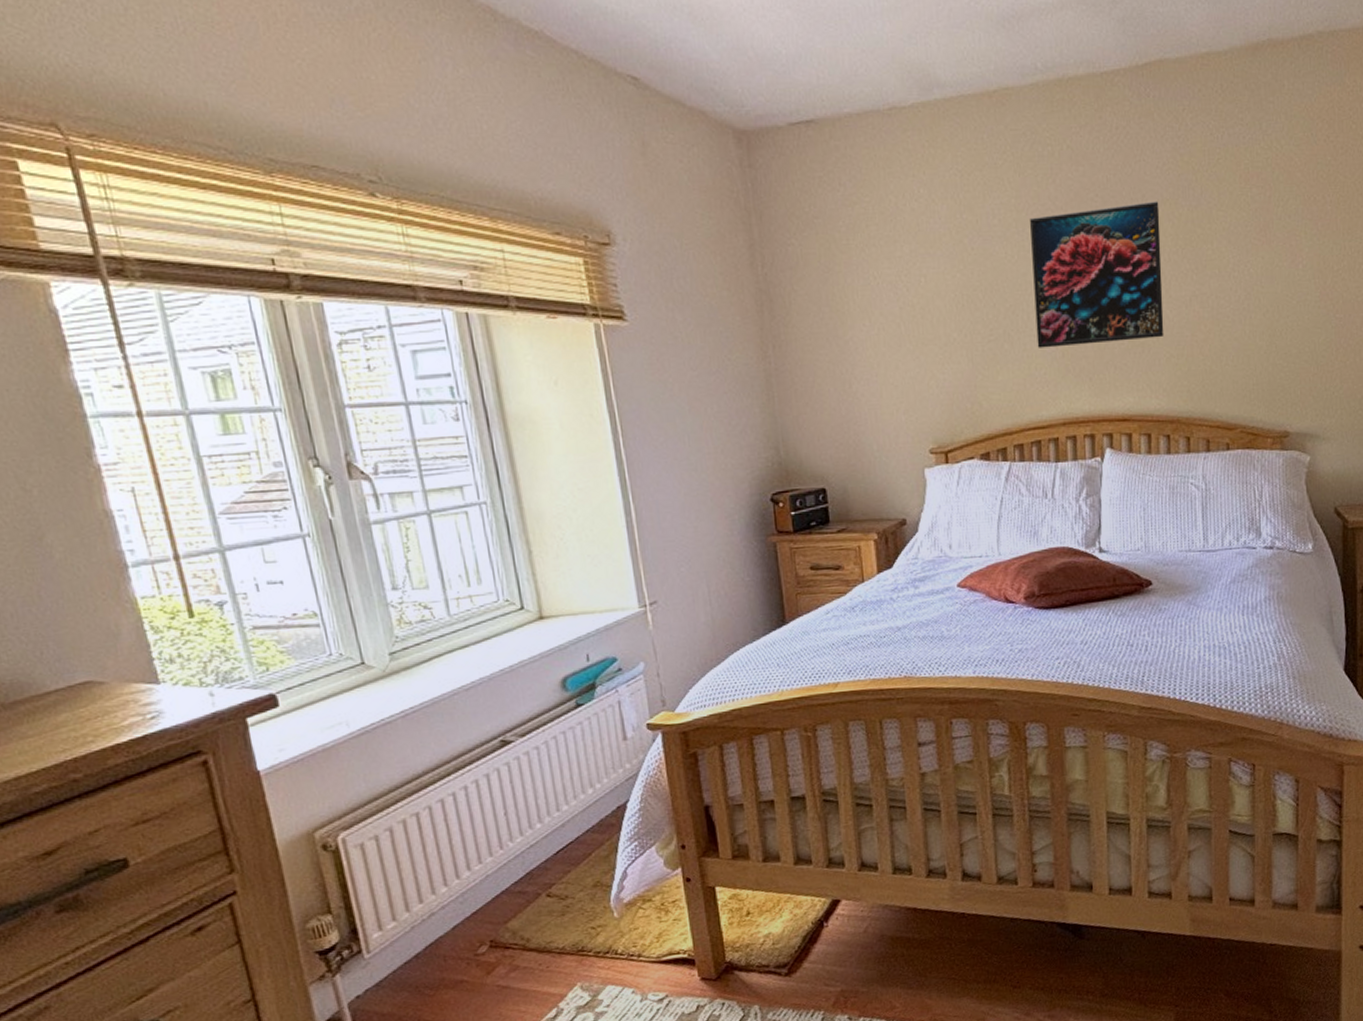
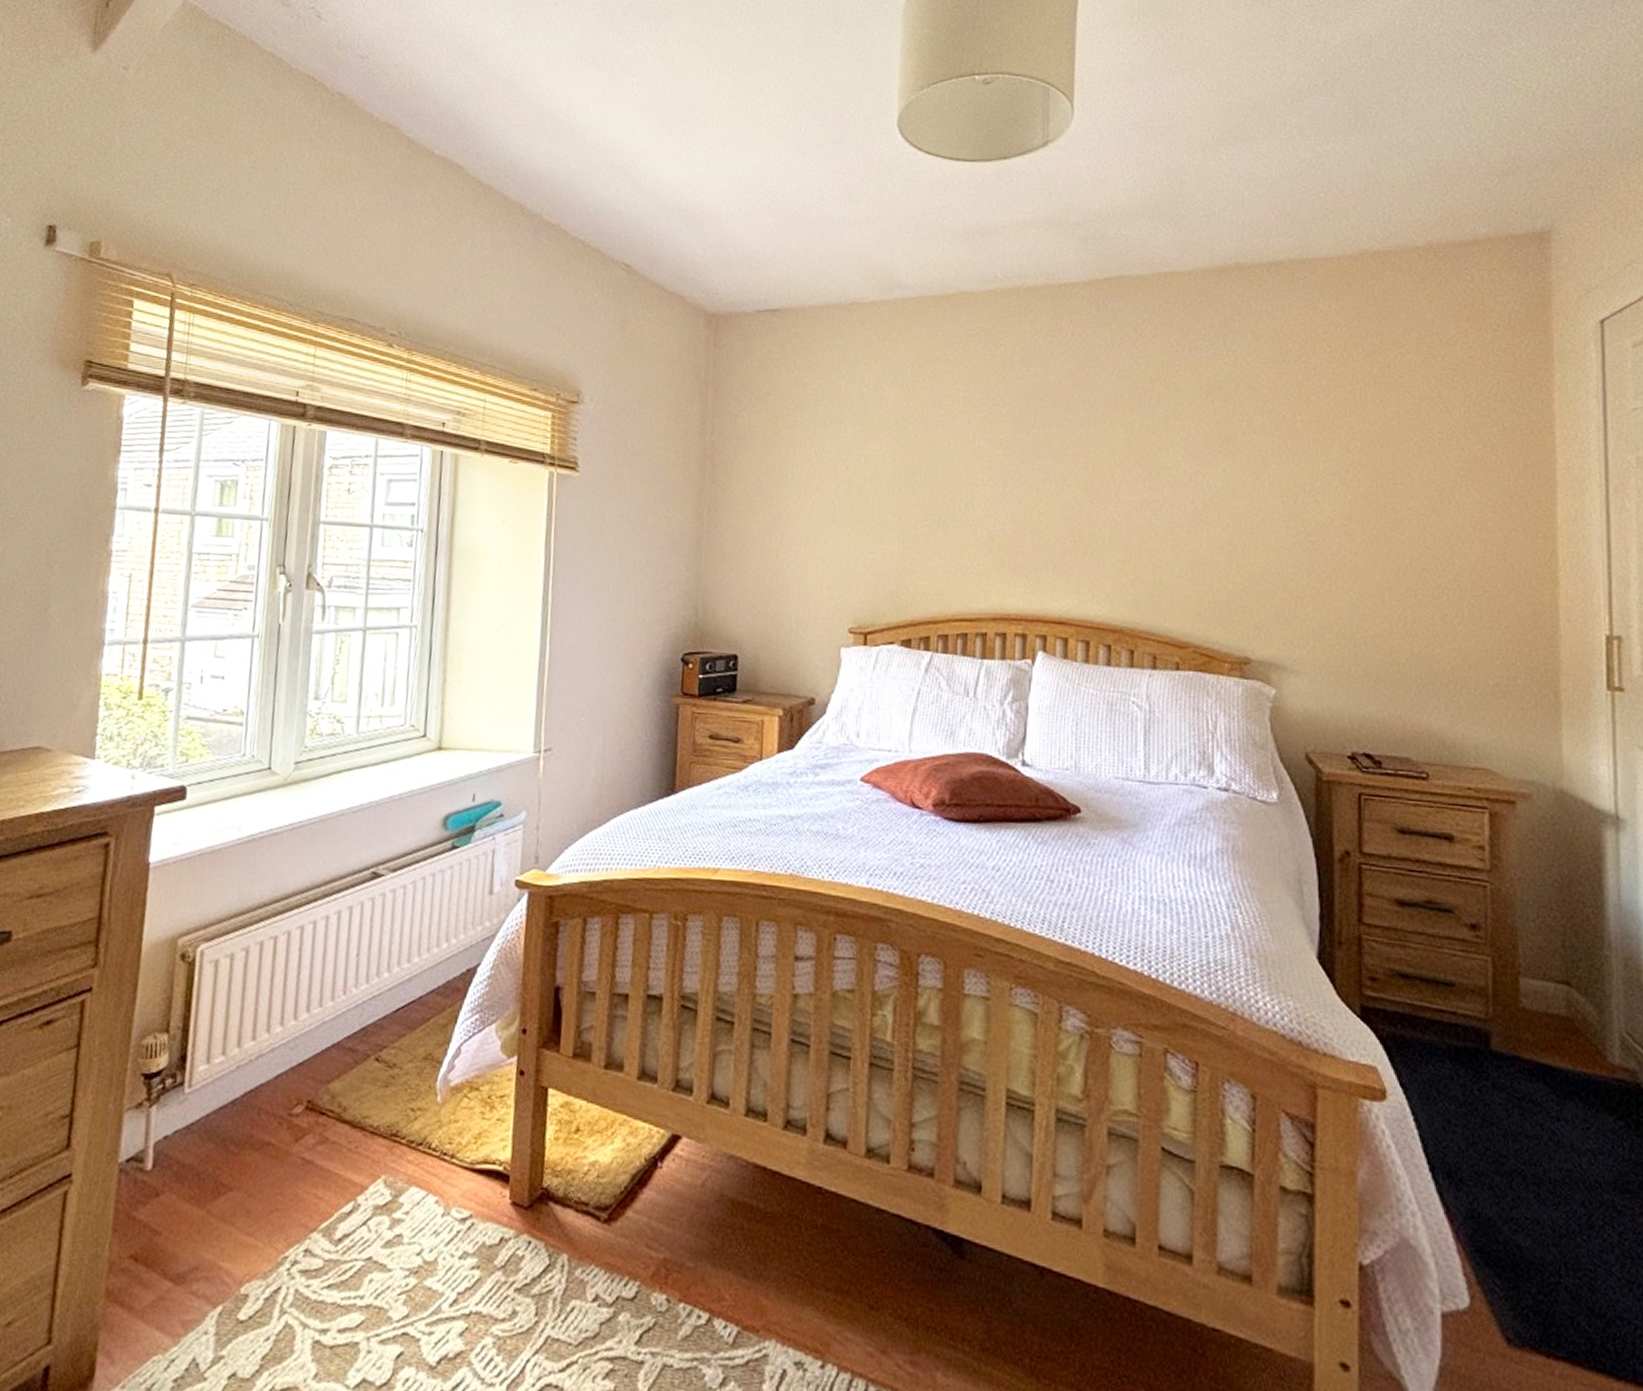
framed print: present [1030,201,1164,348] -> none [972,405,1112,541]

